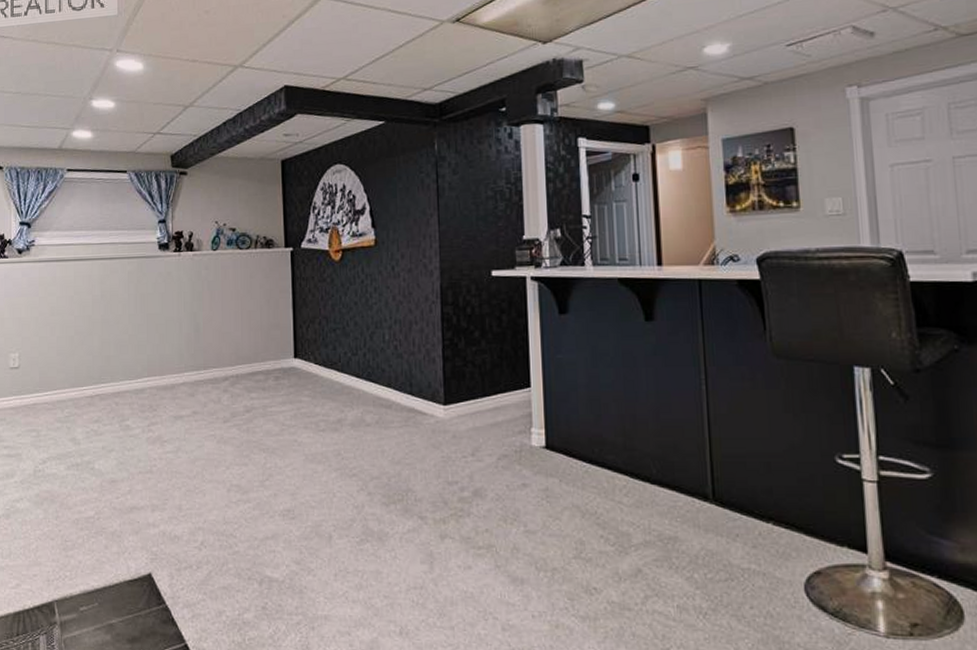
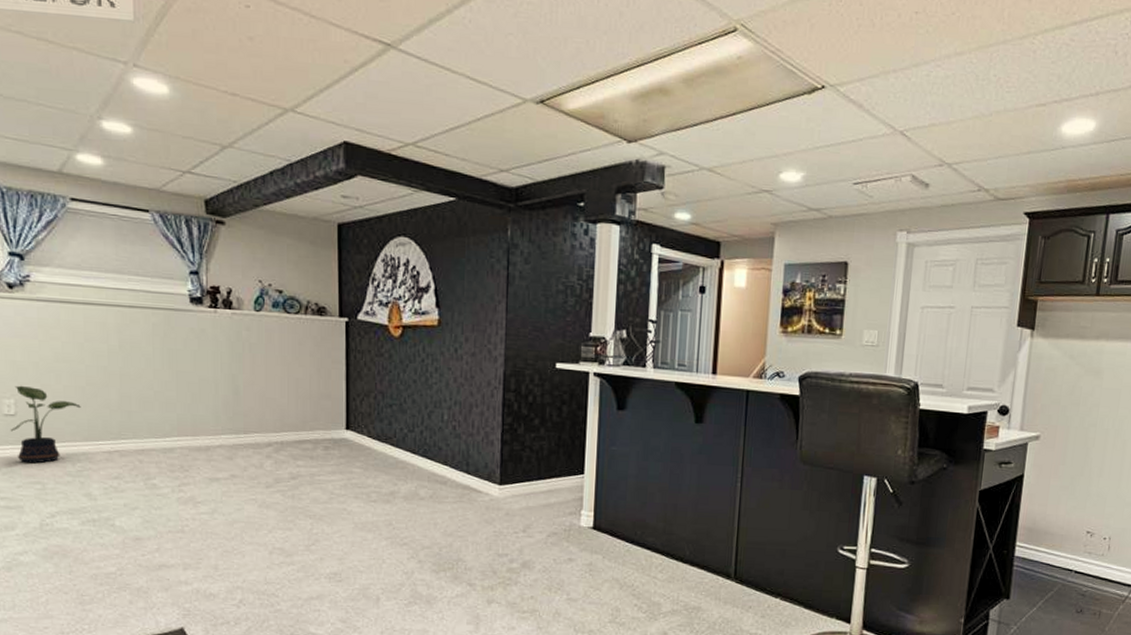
potted plant: none [15,339,70,412] -> present [11,385,81,464]

